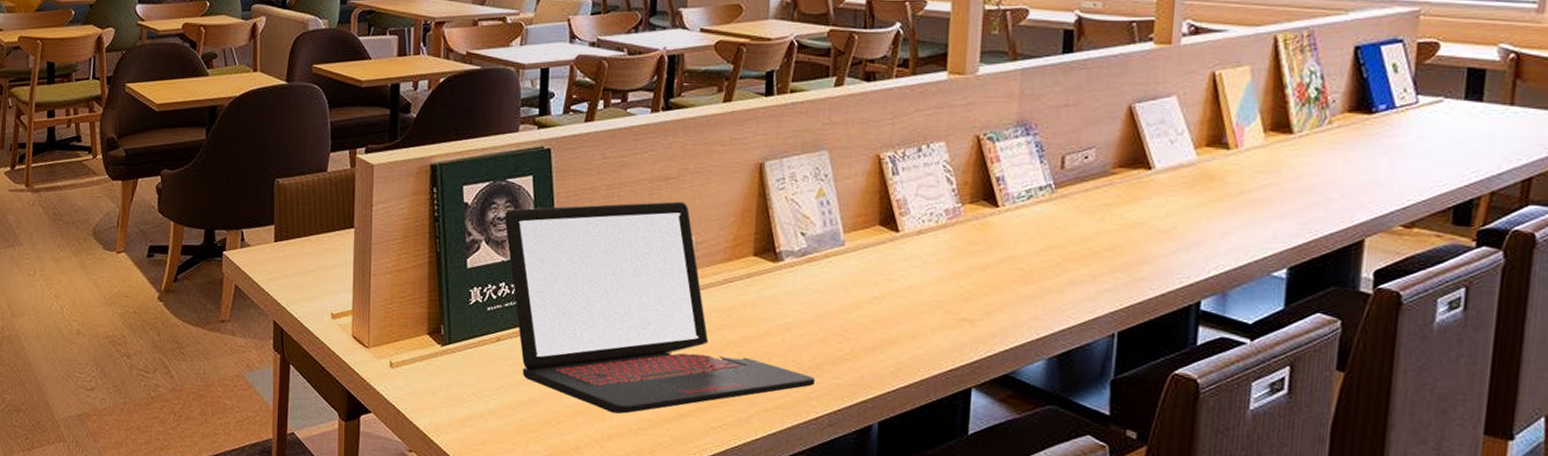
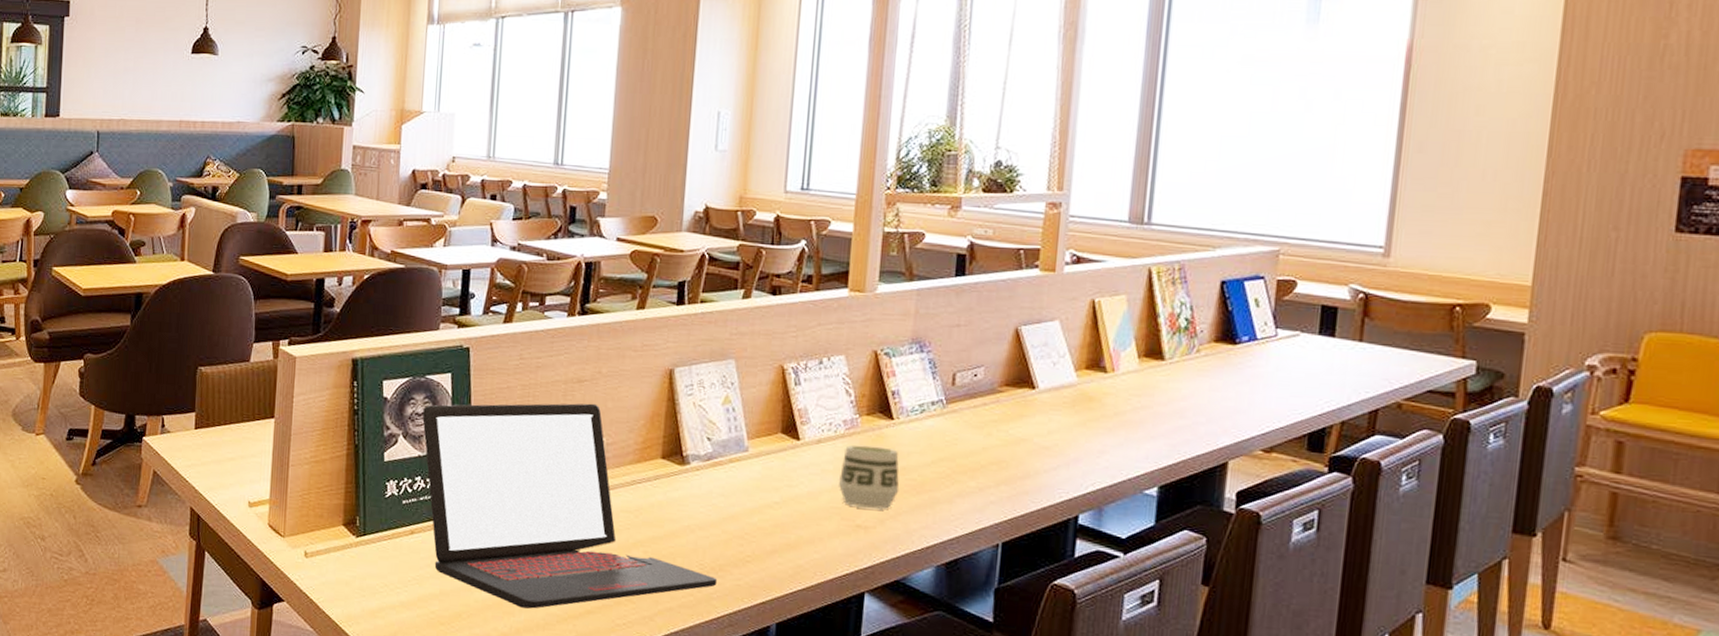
cup: none [942,234,1007,301] -> present [839,444,900,509]

